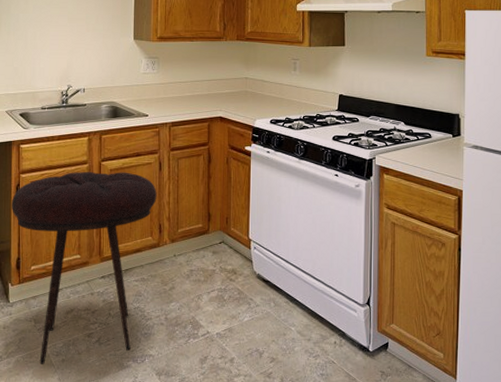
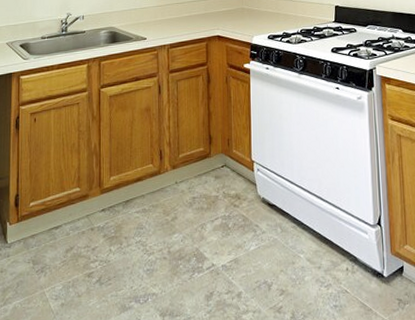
stool: present [11,171,157,365] -> none [10,97,157,311]

